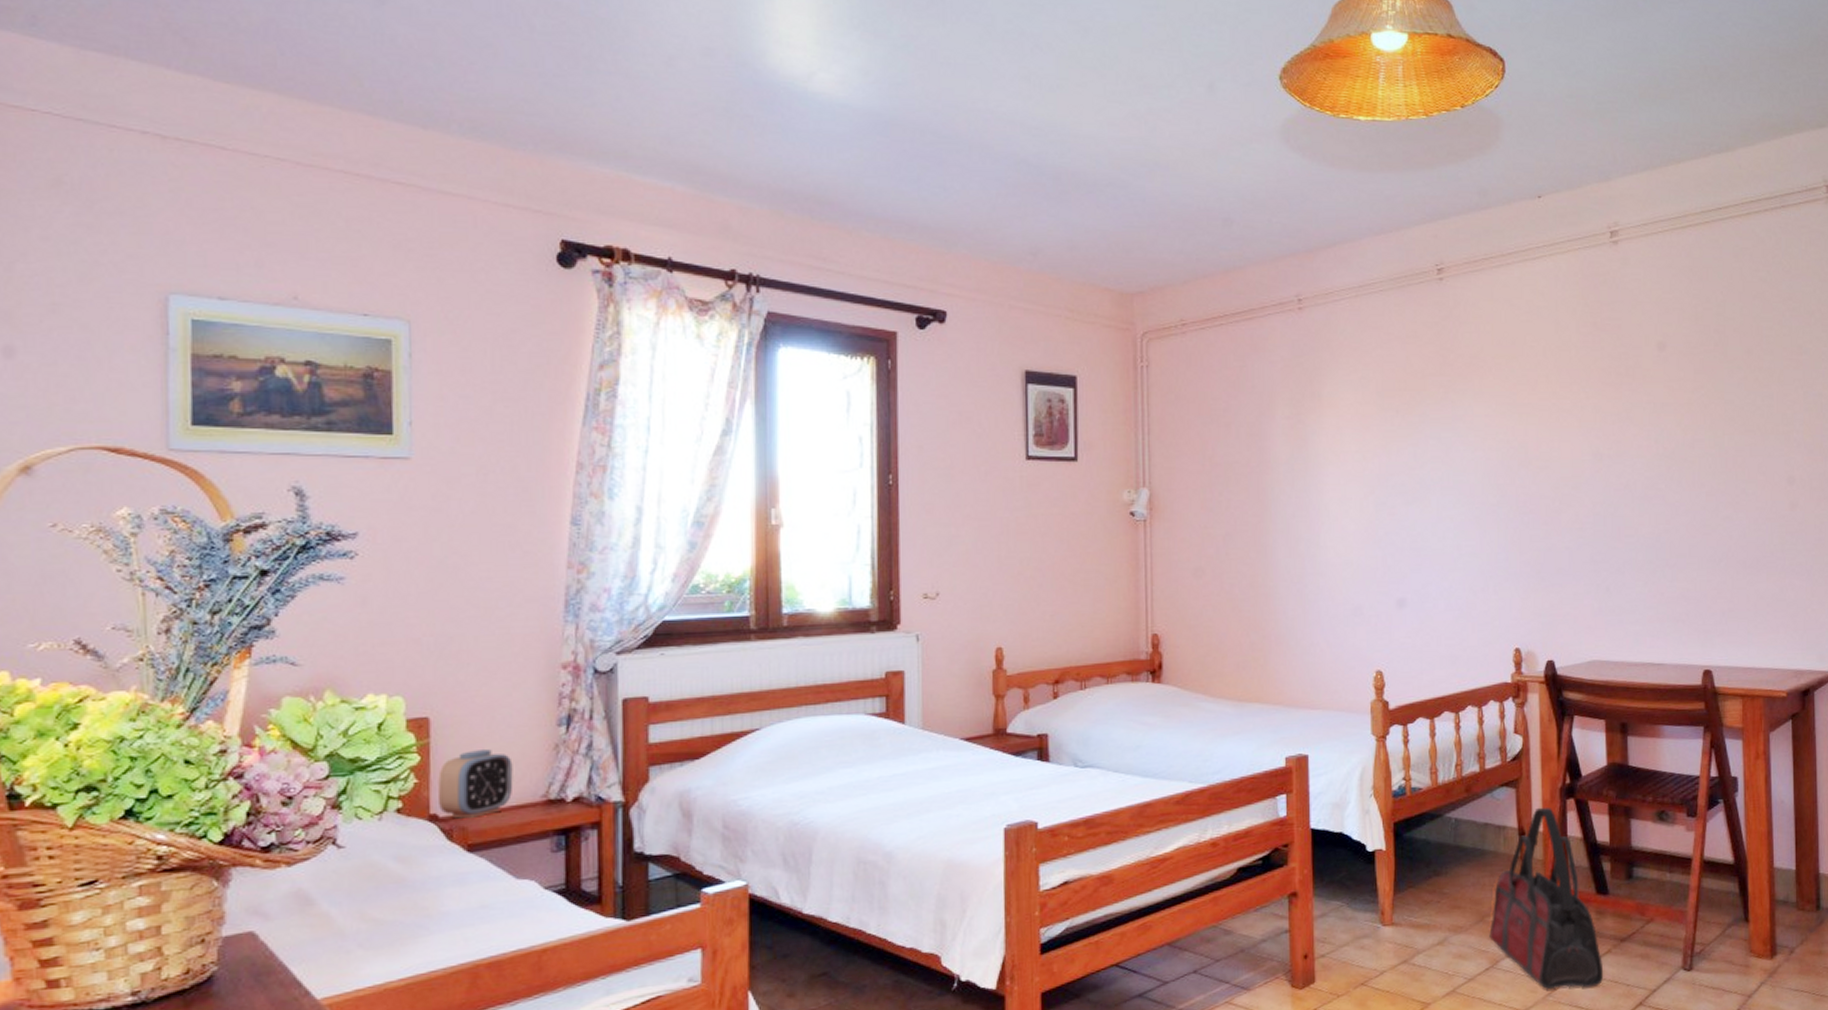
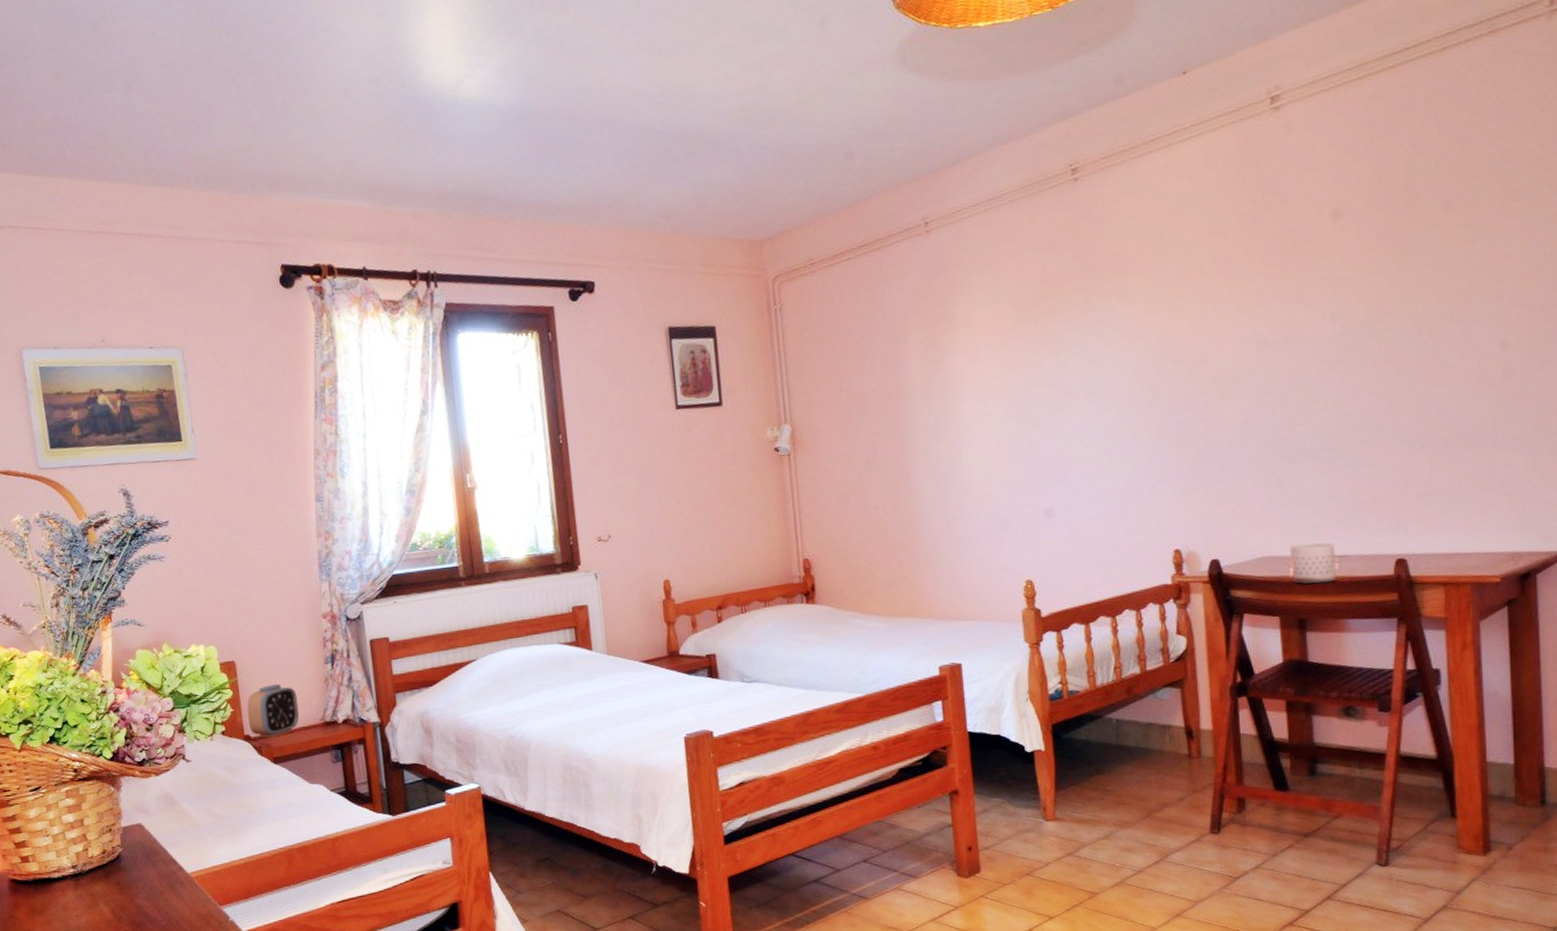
duffel bag: present [1489,807,1604,990] -> none [1157,705,1286,883]
mug: none [1616,649,1654,690] -> present [1290,542,1336,585]

